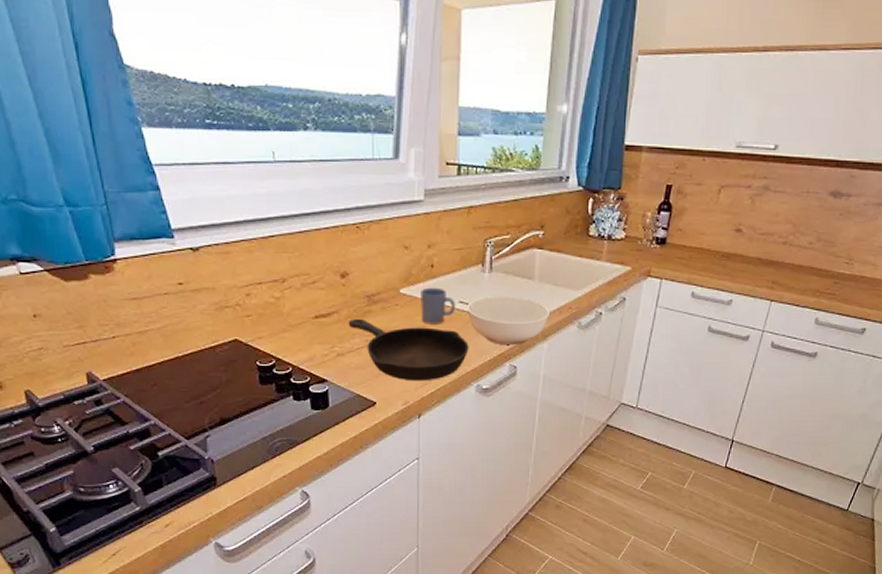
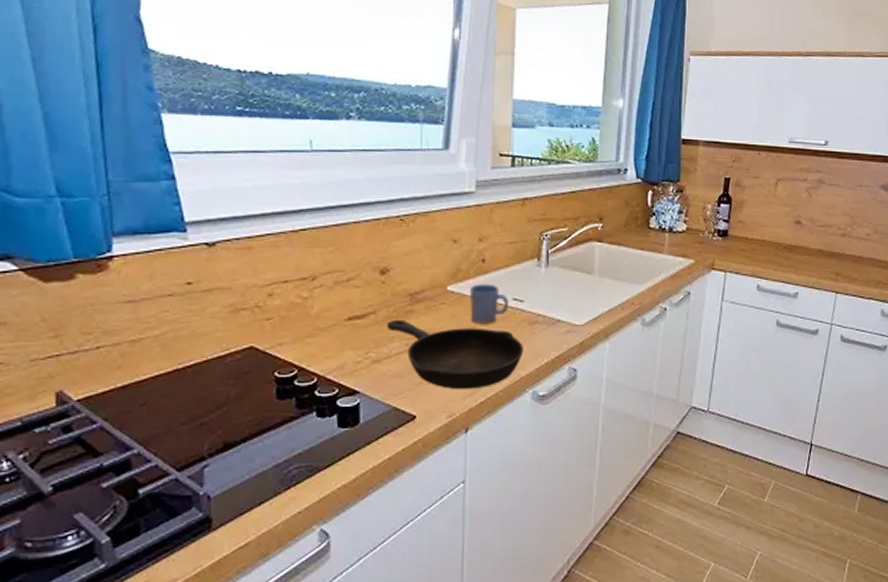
bowl: present [466,295,551,346] -> none [521,291,612,346]

